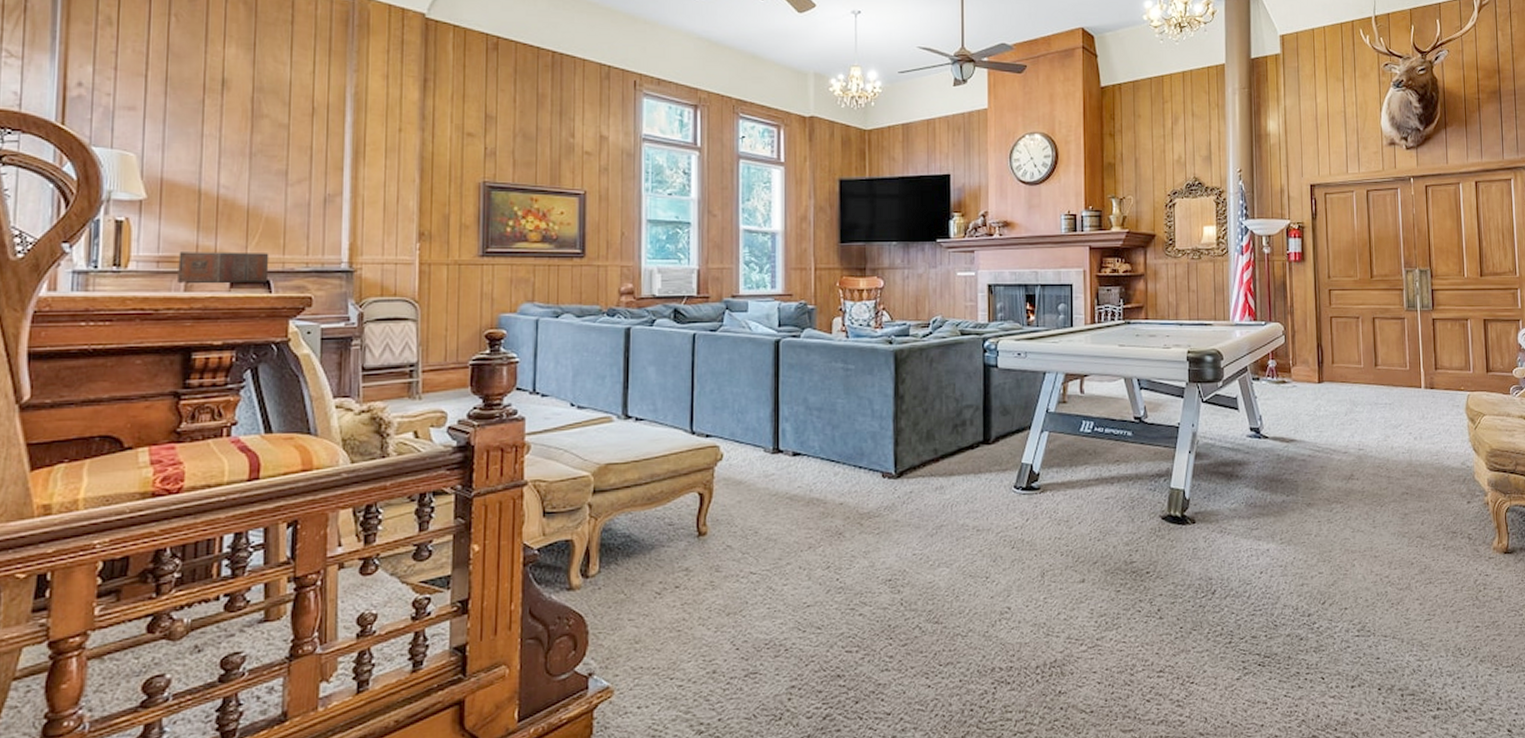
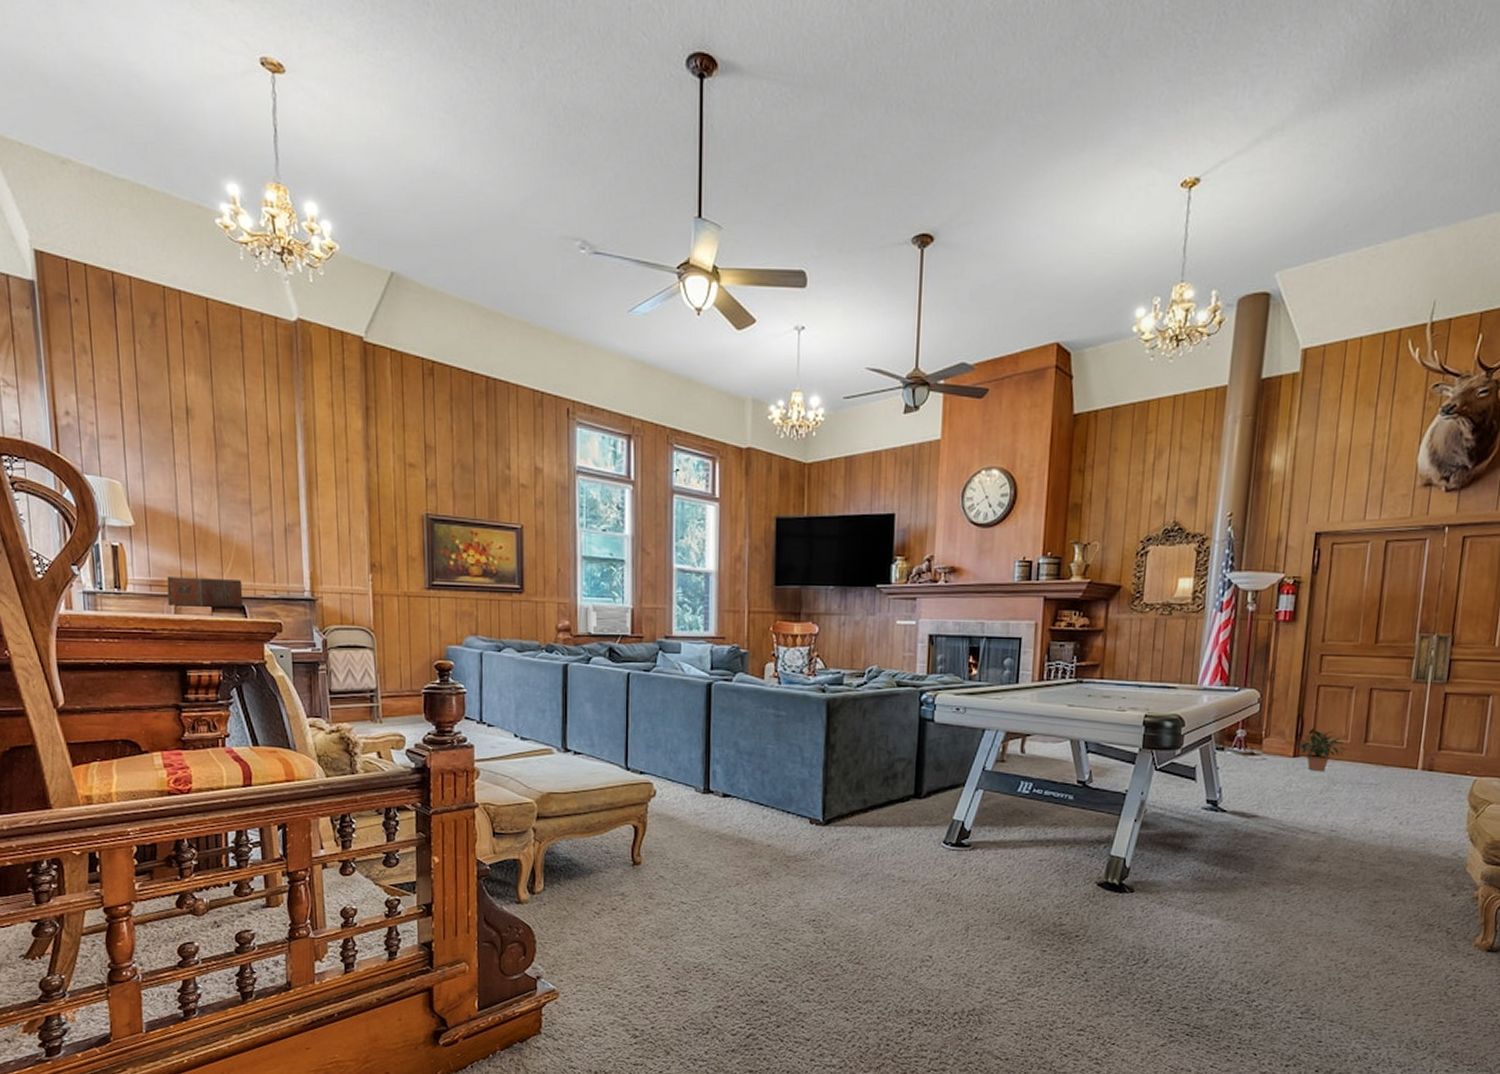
potted plant: none [1319,356,1361,396] -> present [1295,728,1346,772]

